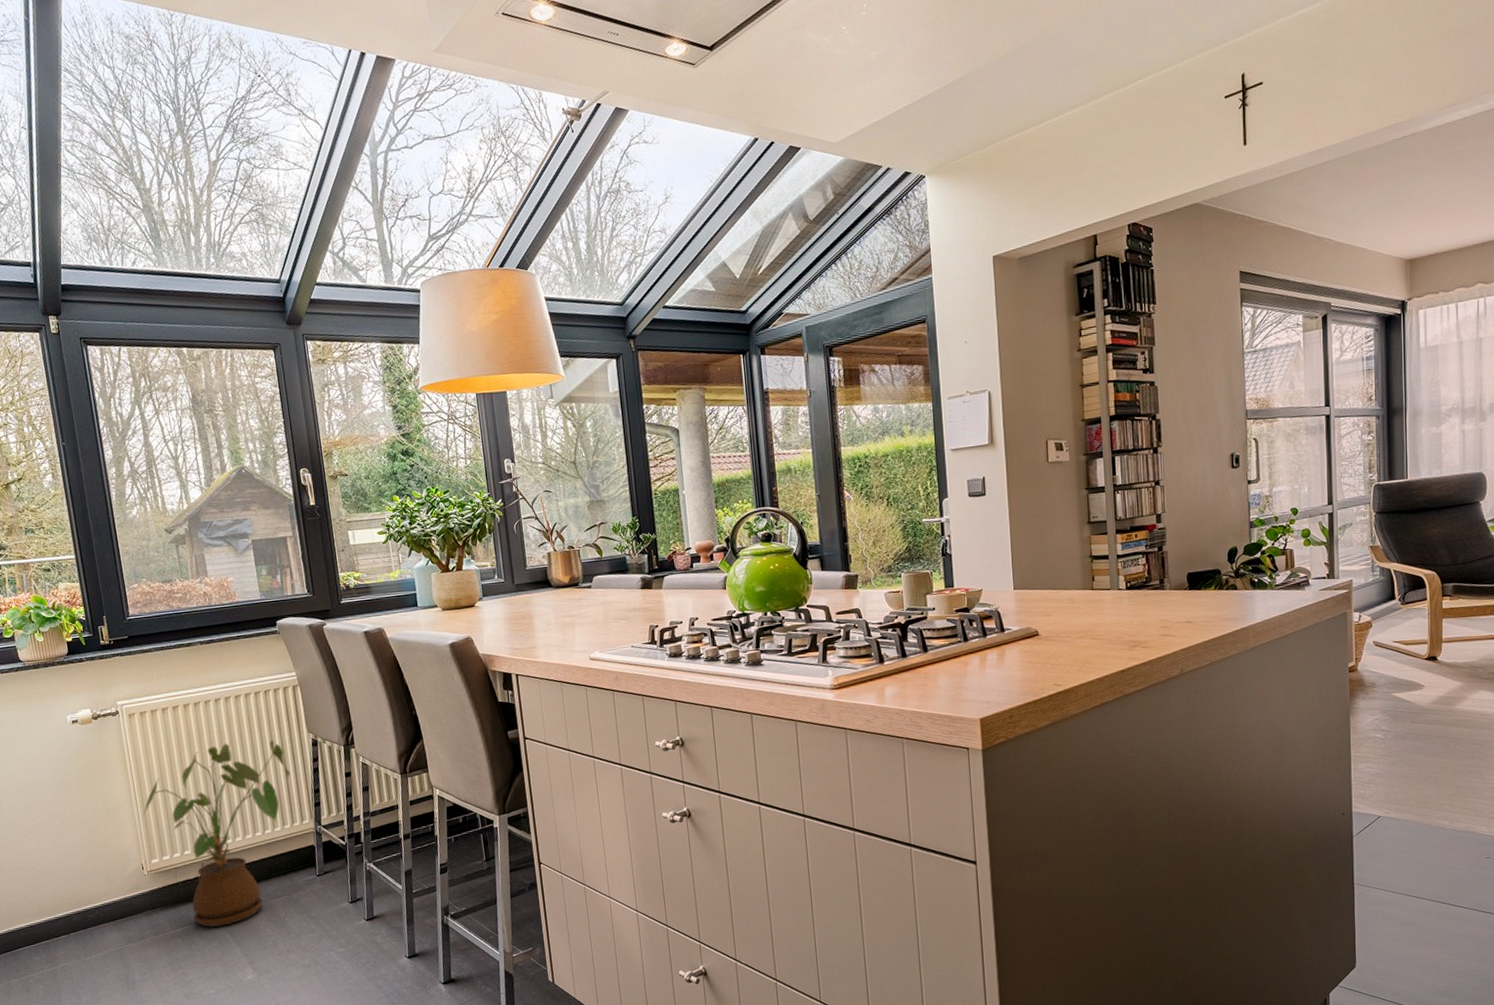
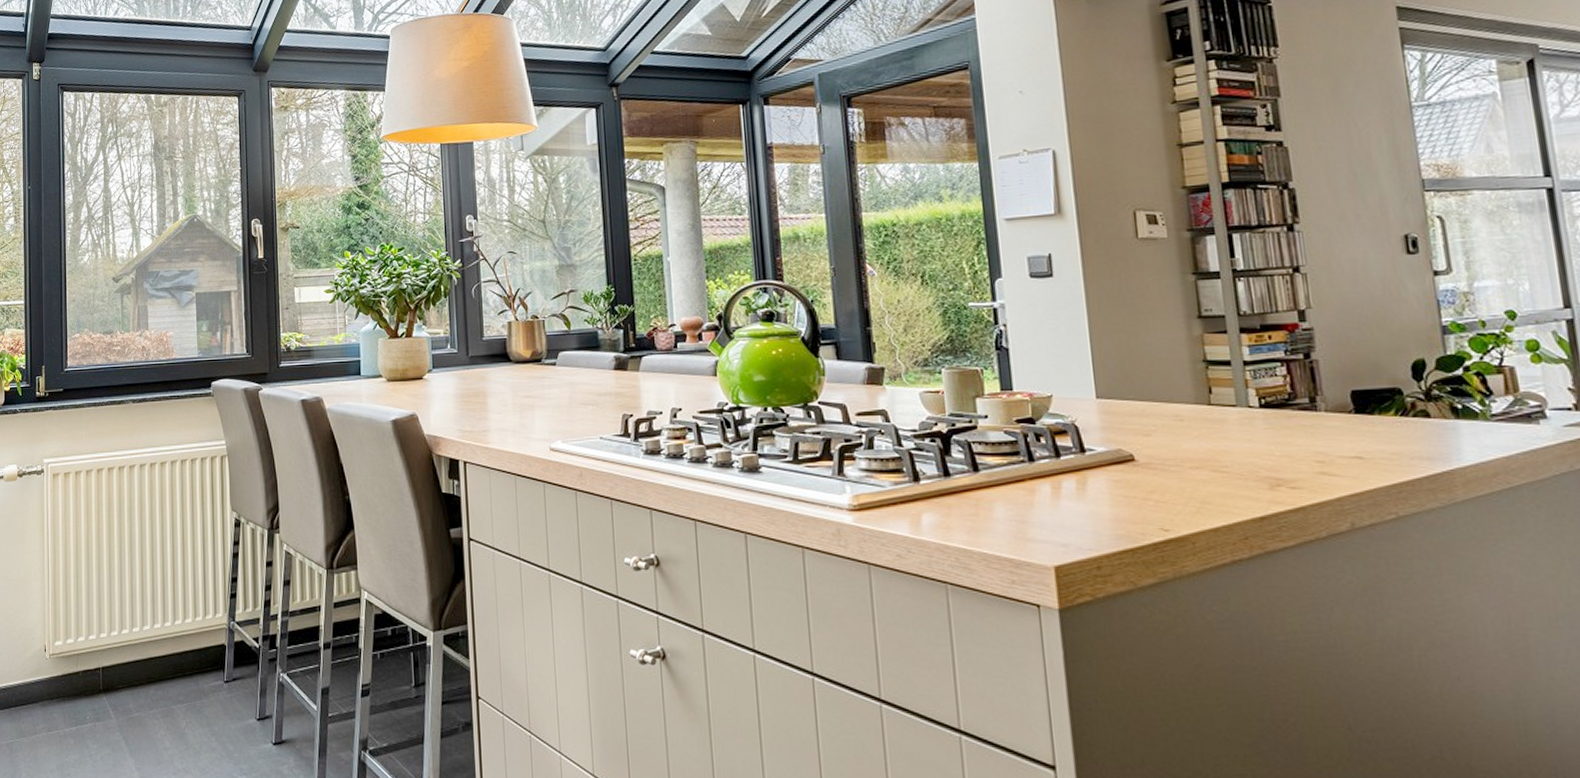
house plant: present [143,739,290,927] -> none [53,515,208,731]

